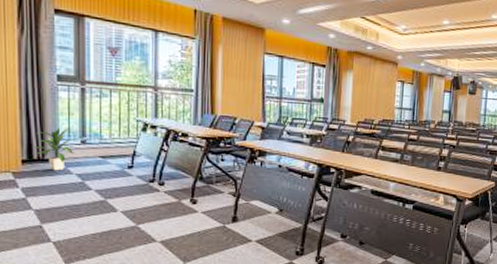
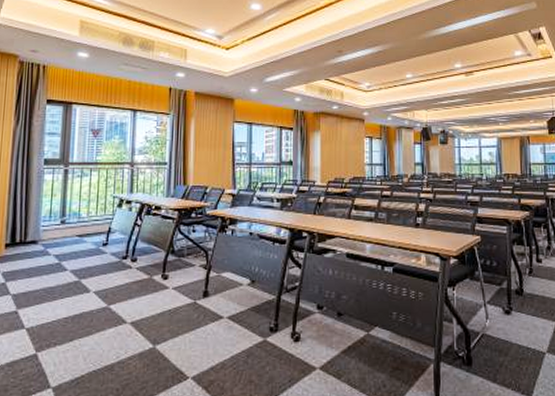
indoor plant: present [32,127,76,171] -> none [16,209,55,253]

